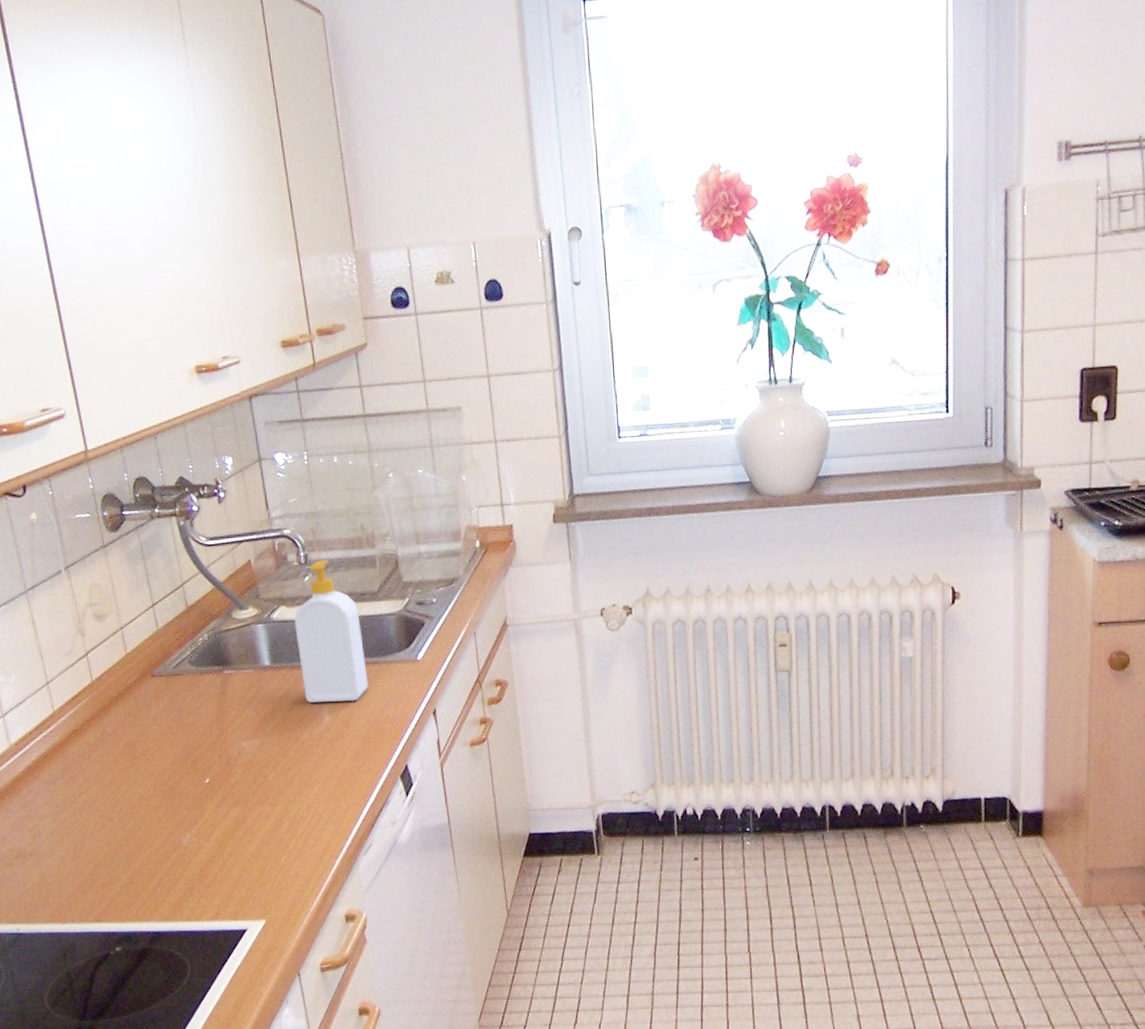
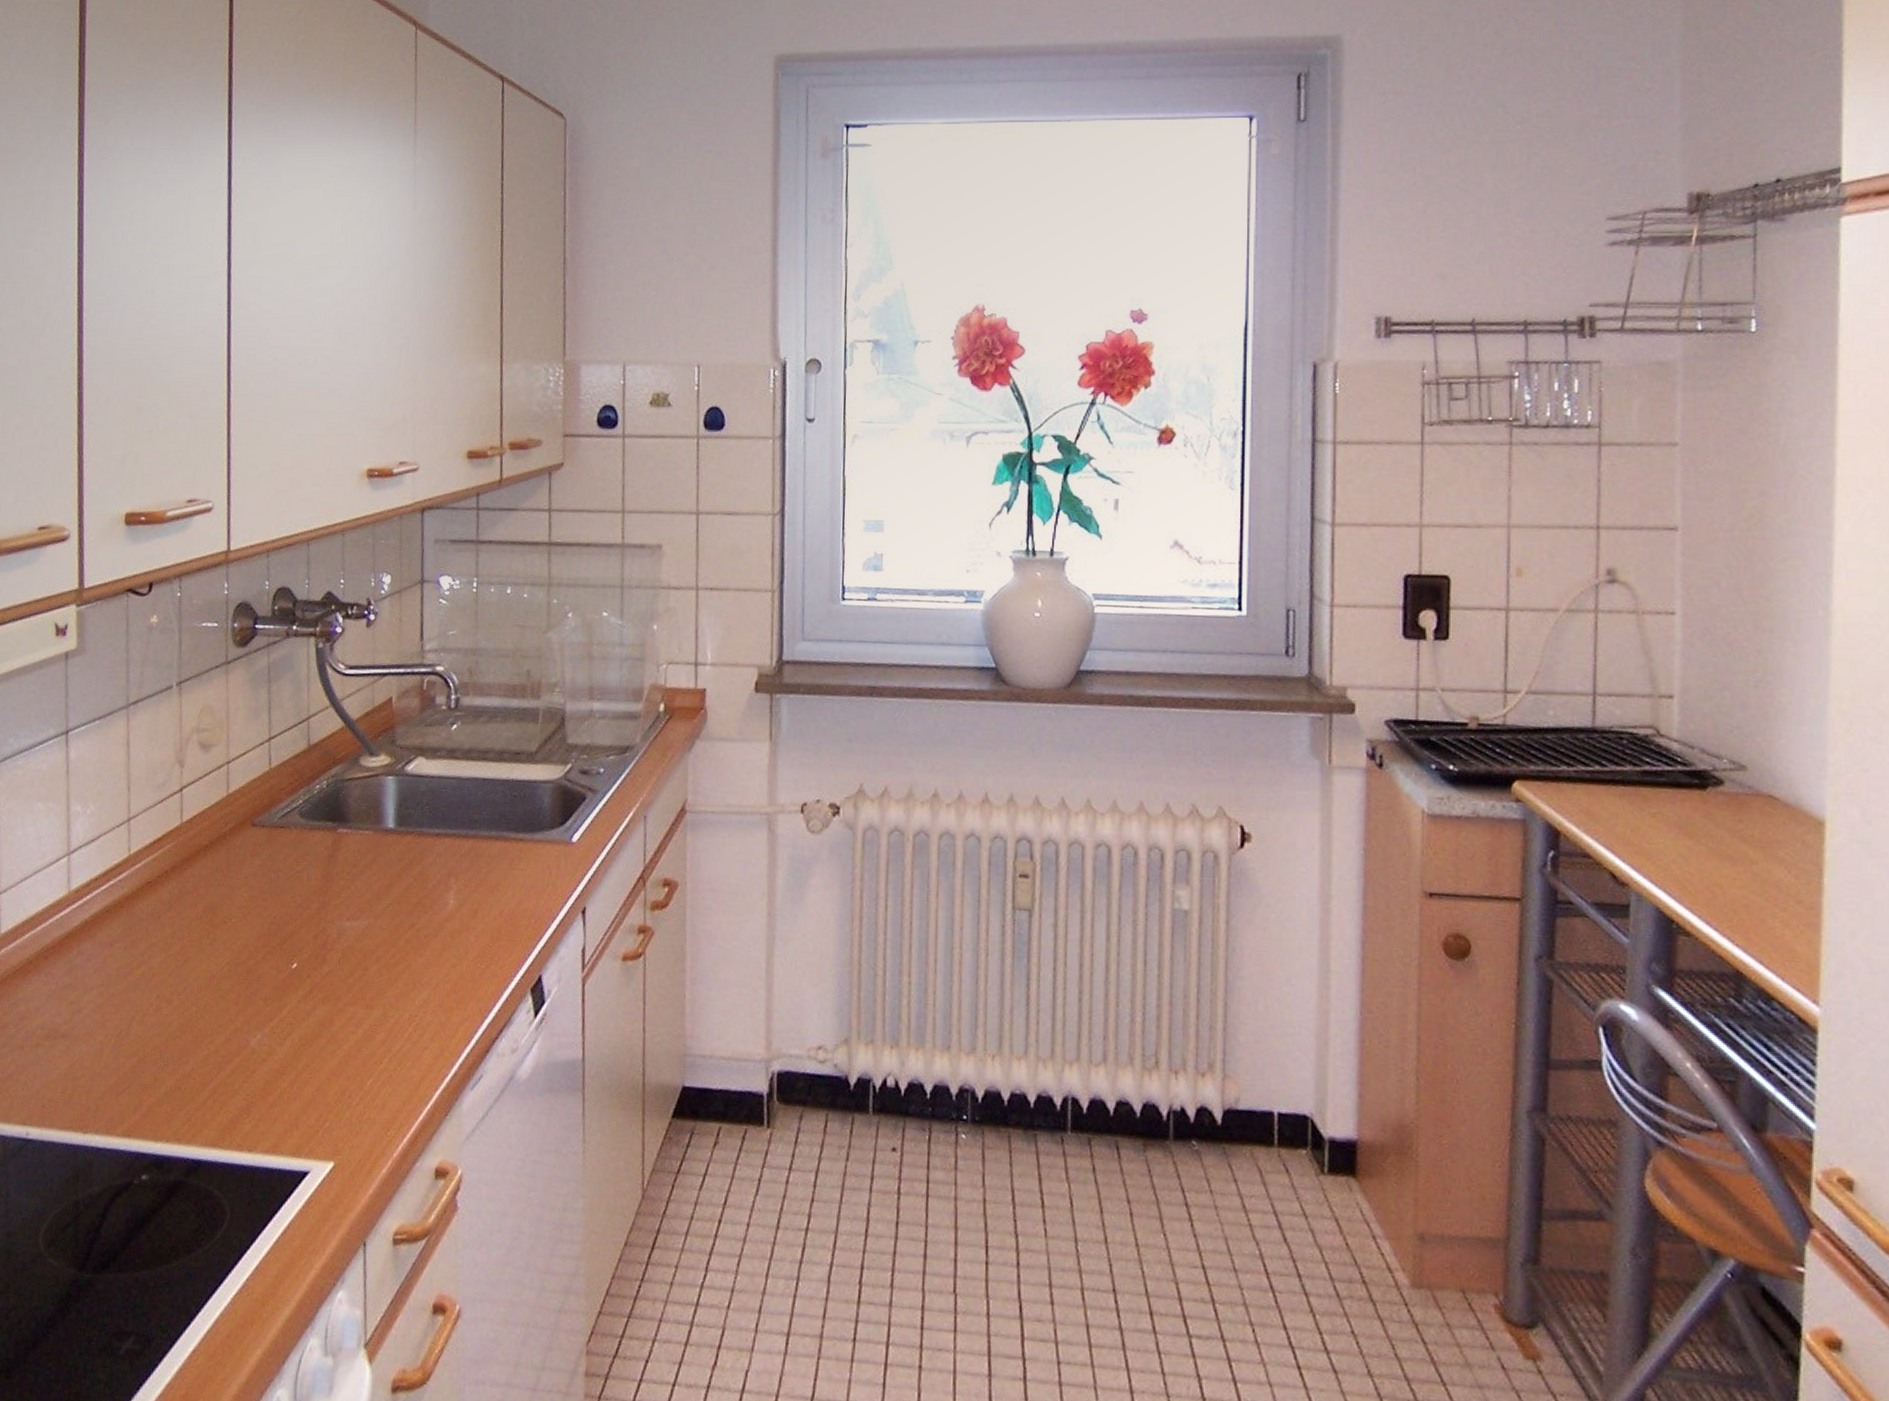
soap bottle: present [294,559,369,703] -> none [430,706,510,886]

